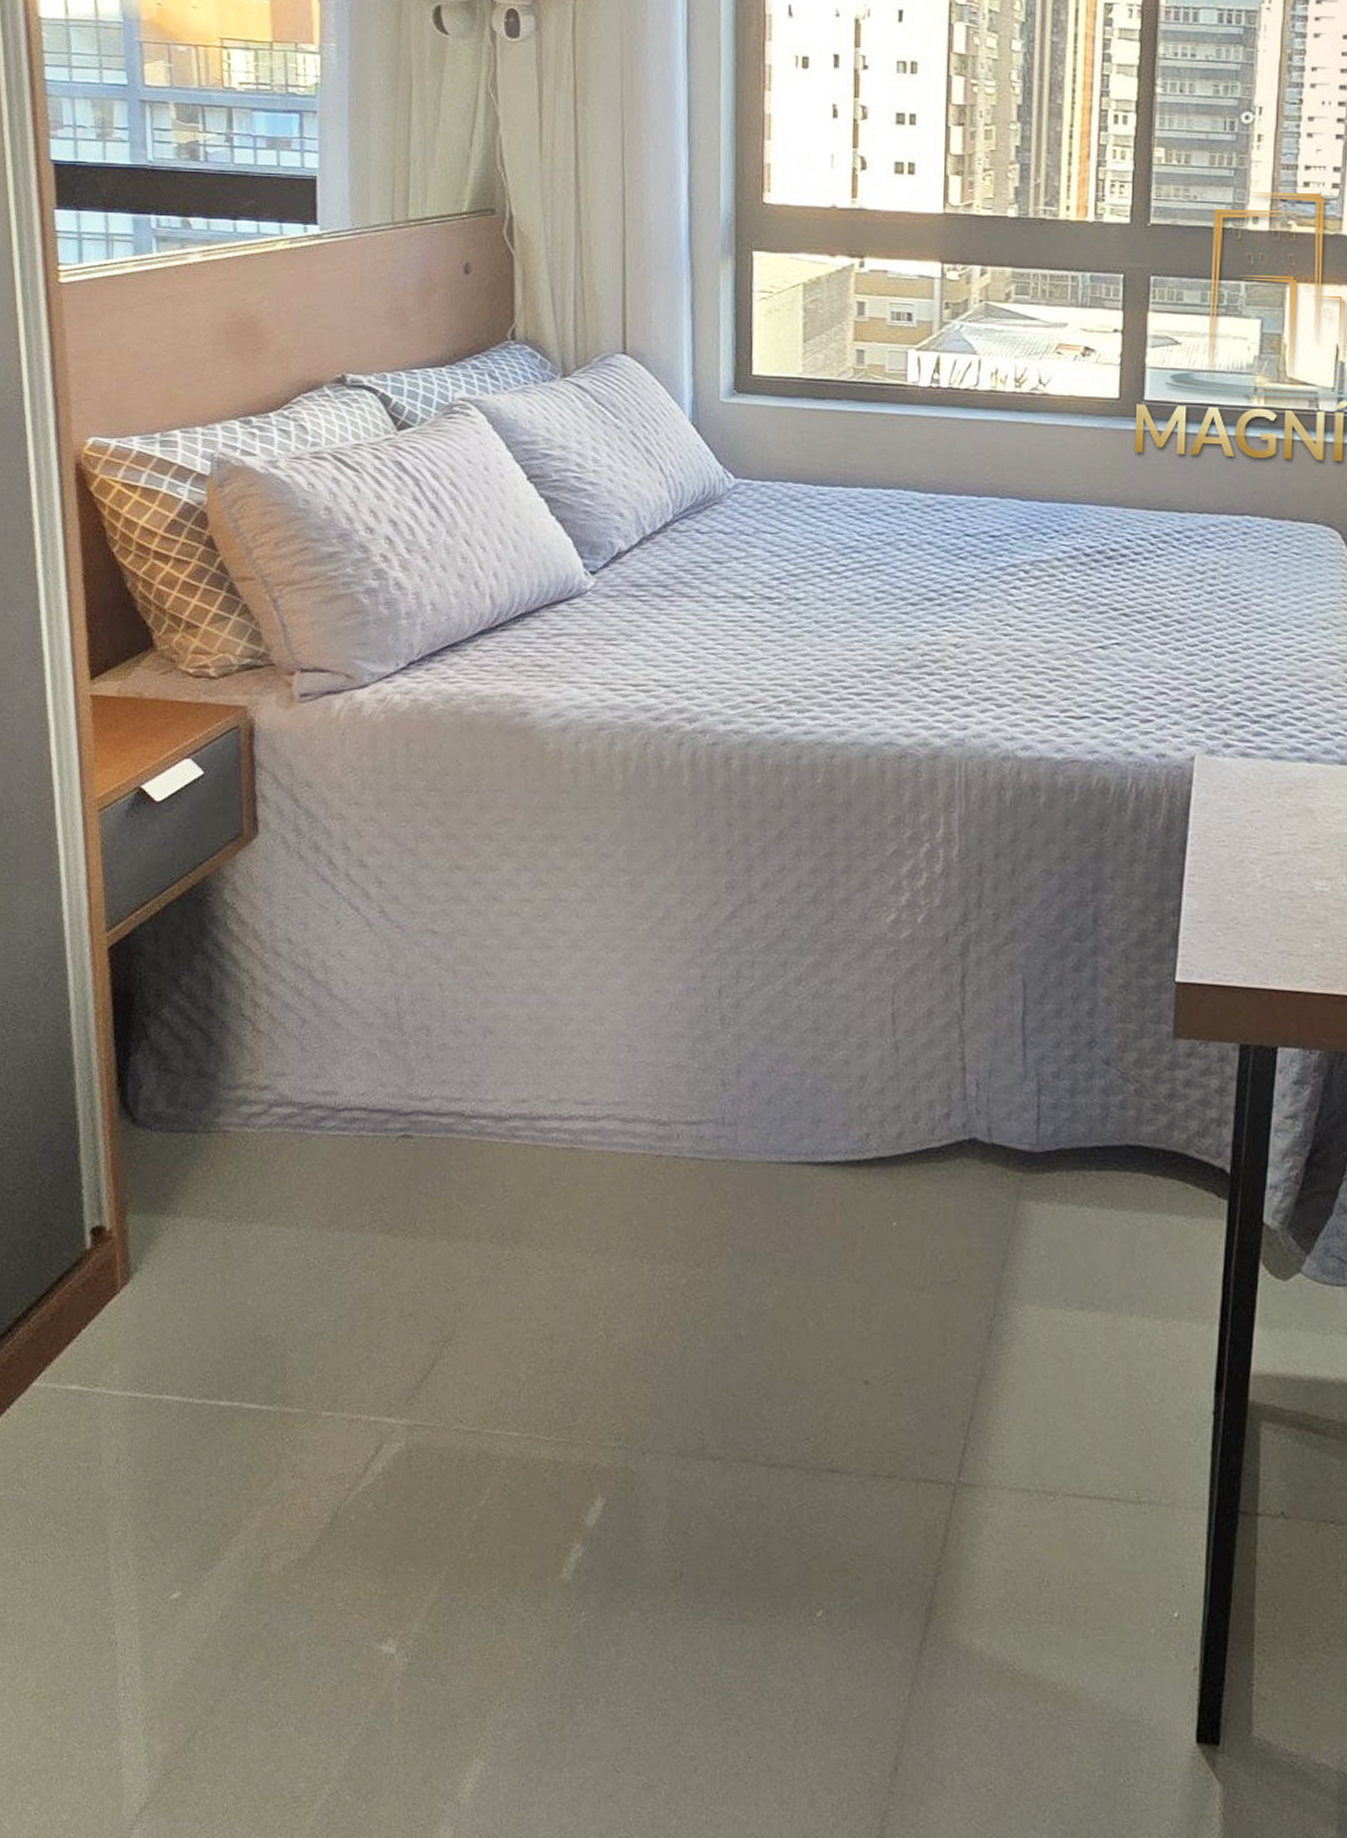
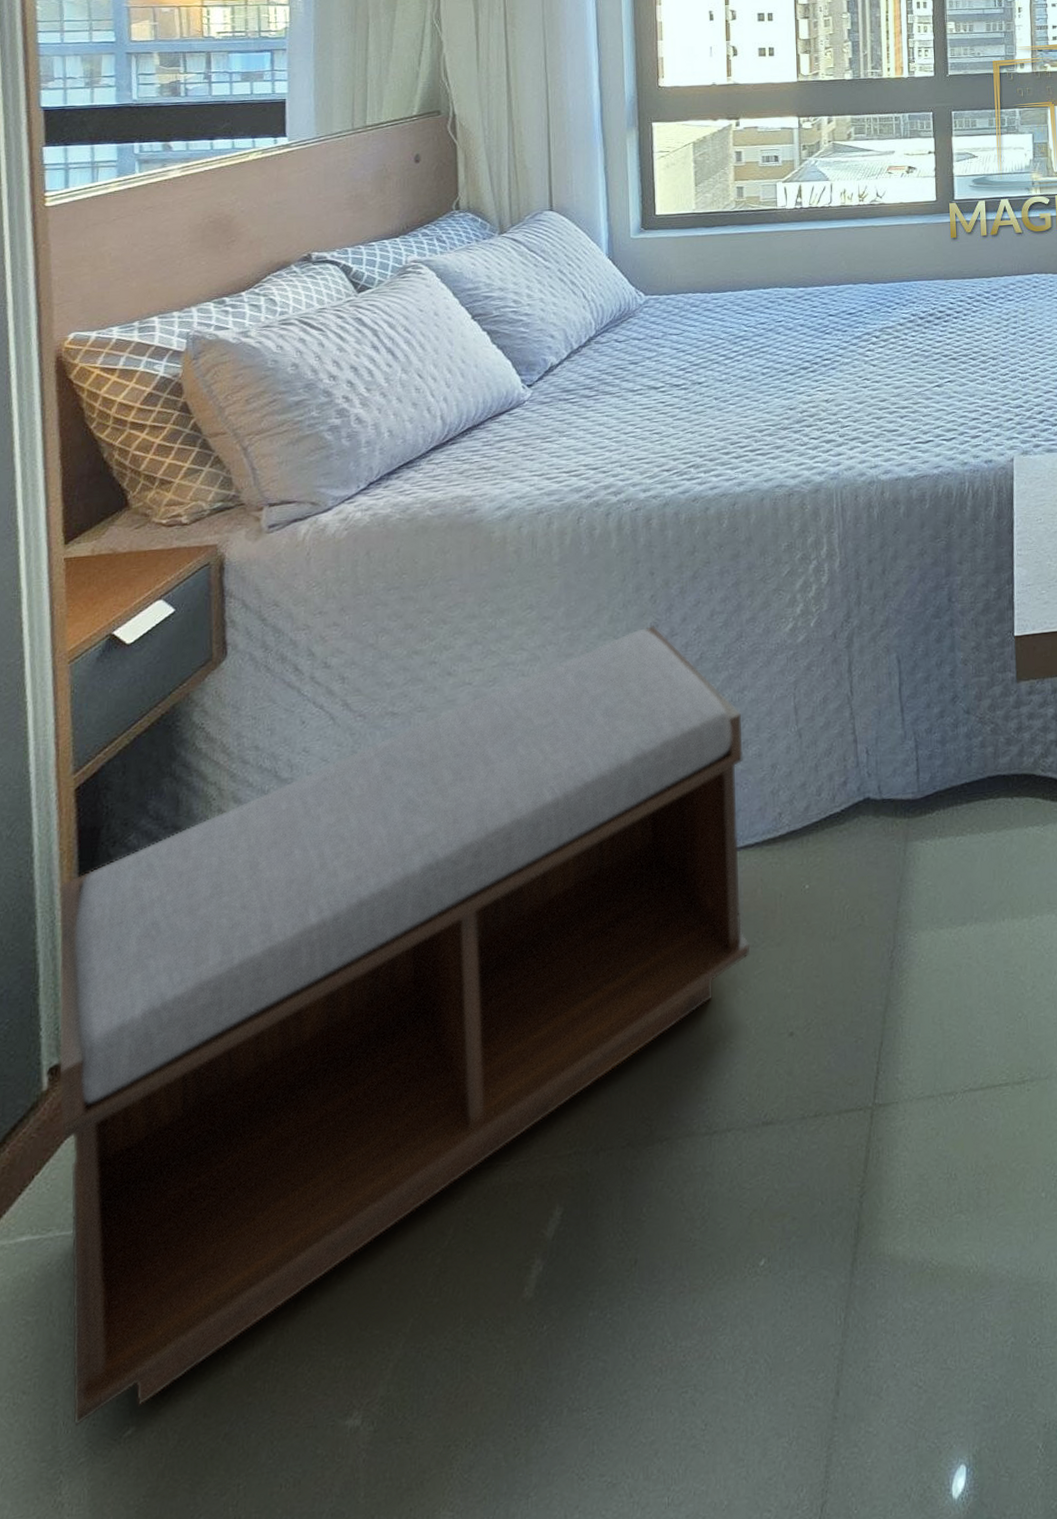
bench: none [96,885,828,1576] -> present [59,625,750,1426]

